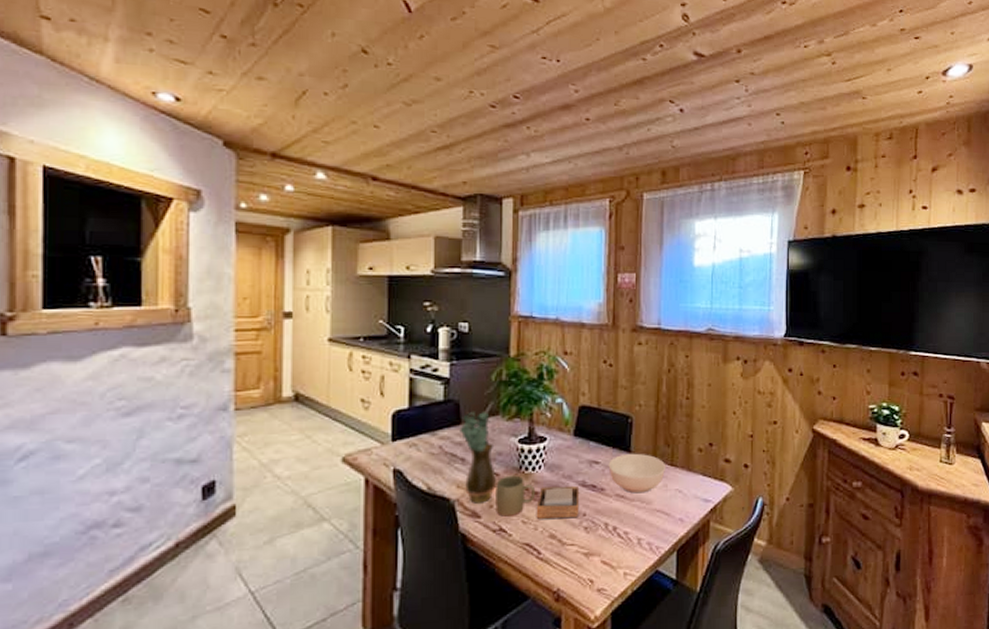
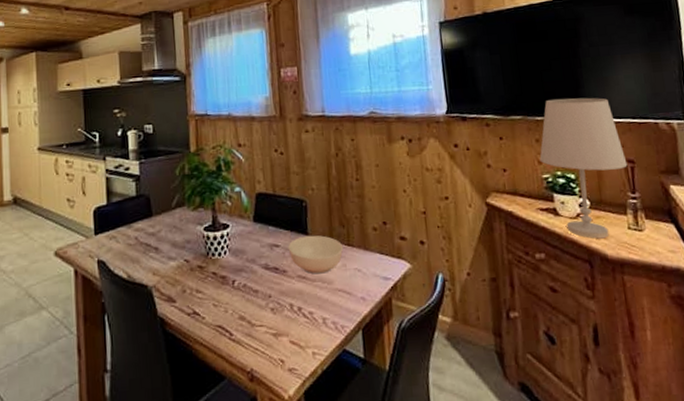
vase: present [460,409,496,503] -> none [151,202,187,289]
mug: present [496,475,536,517] -> none [187,261,224,301]
napkin holder: present [536,486,580,519] -> none [225,269,265,302]
table lamp: none [868,330,948,470] -> present [539,97,628,239]

